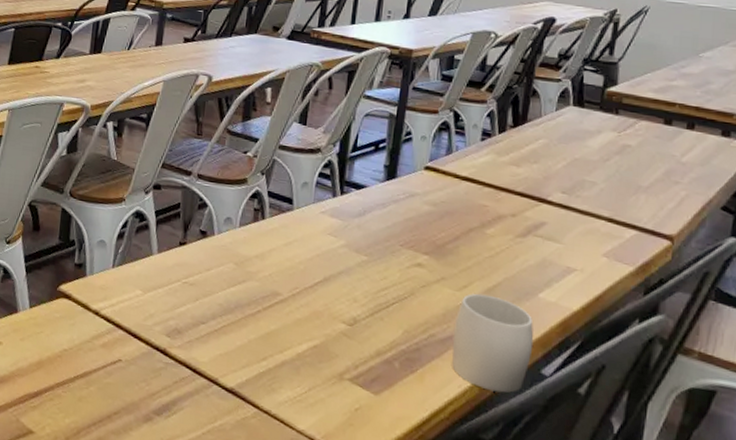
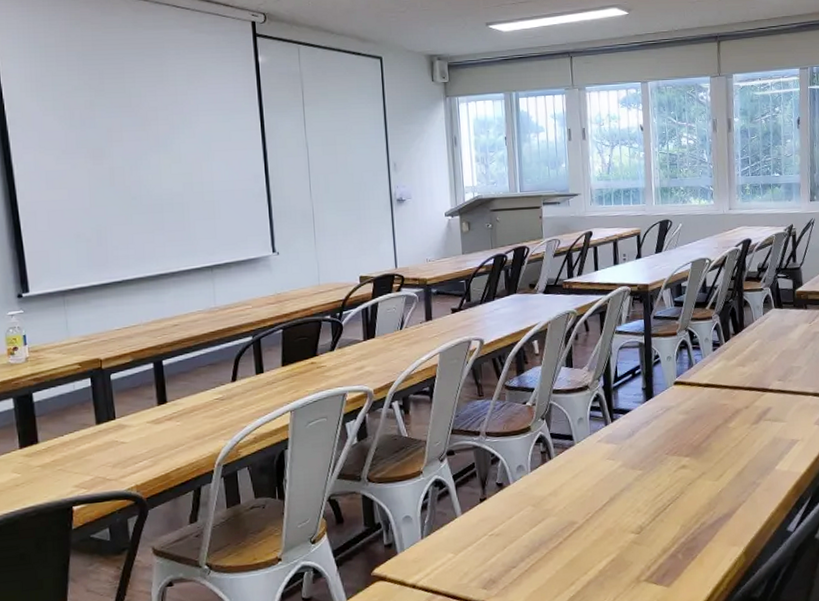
mug: present [451,293,534,394] -> none [718,477,779,557]

